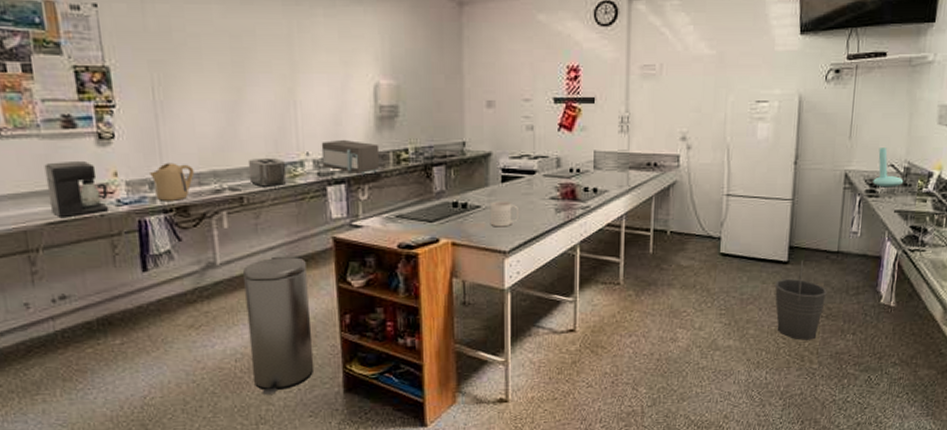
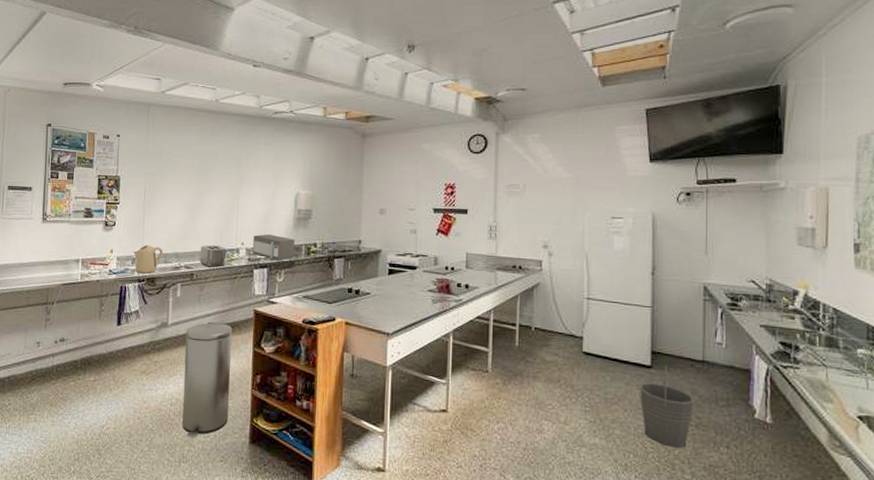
coffee maker: present [44,160,109,219] -> none [66,240,105,281]
mug: present [489,200,520,227] -> none [377,289,402,313]
paper towel holder: present [873,148,904,188] -> none [734,264,767,303]

